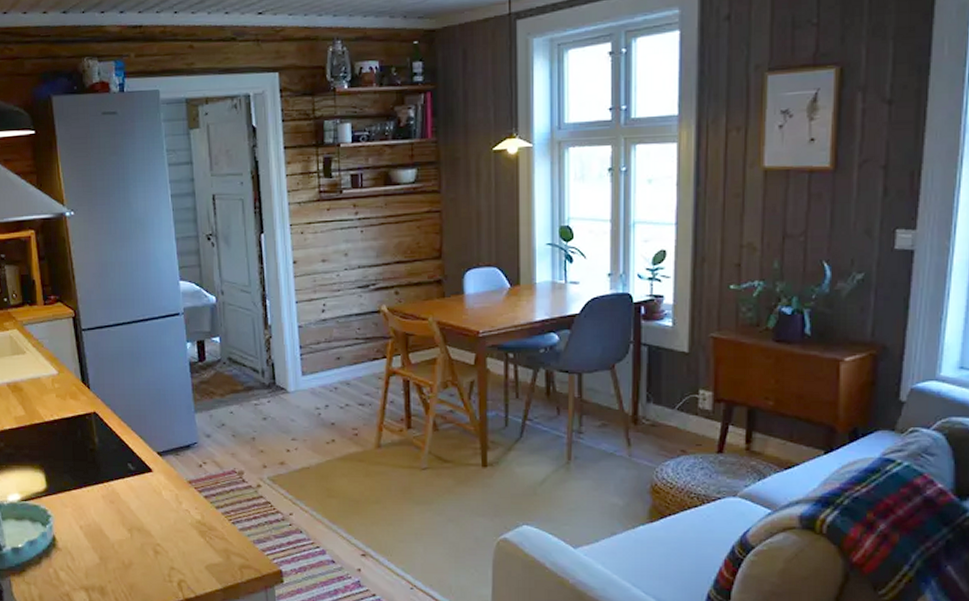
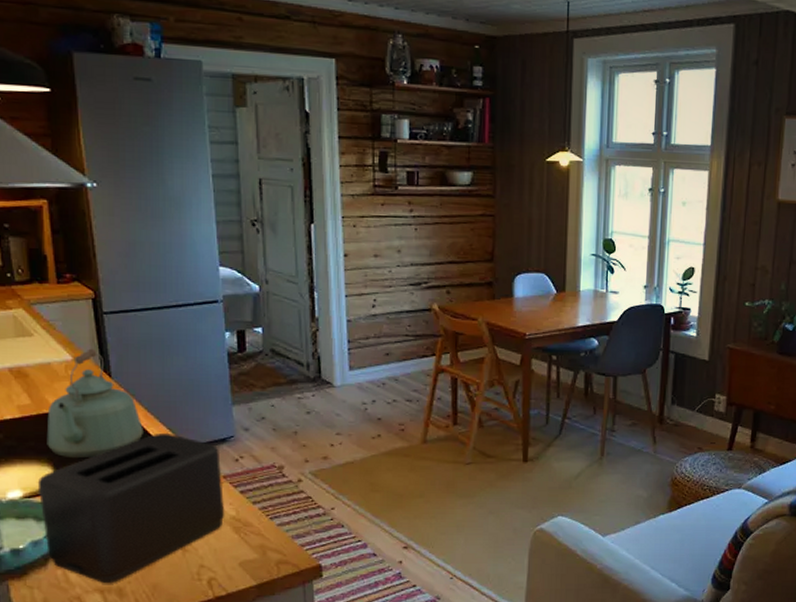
toaster: none [31,440,192,581] -> present [37,432,225,583]
kettle: none [38,363,118,465] -> present [46,348,143,459]

